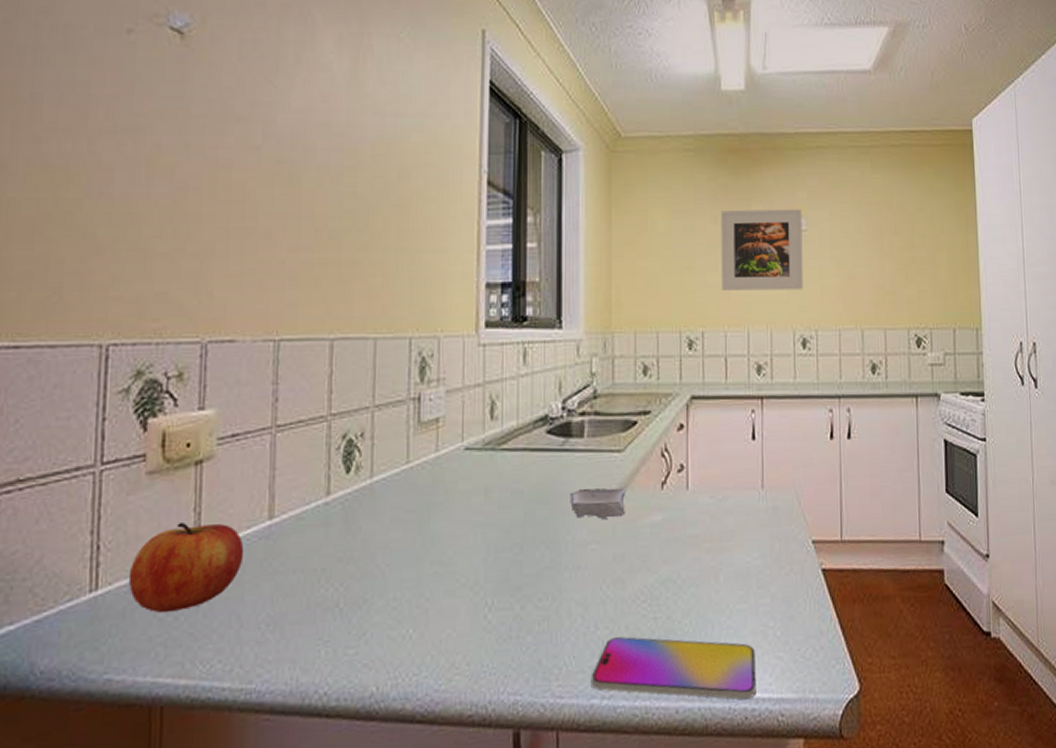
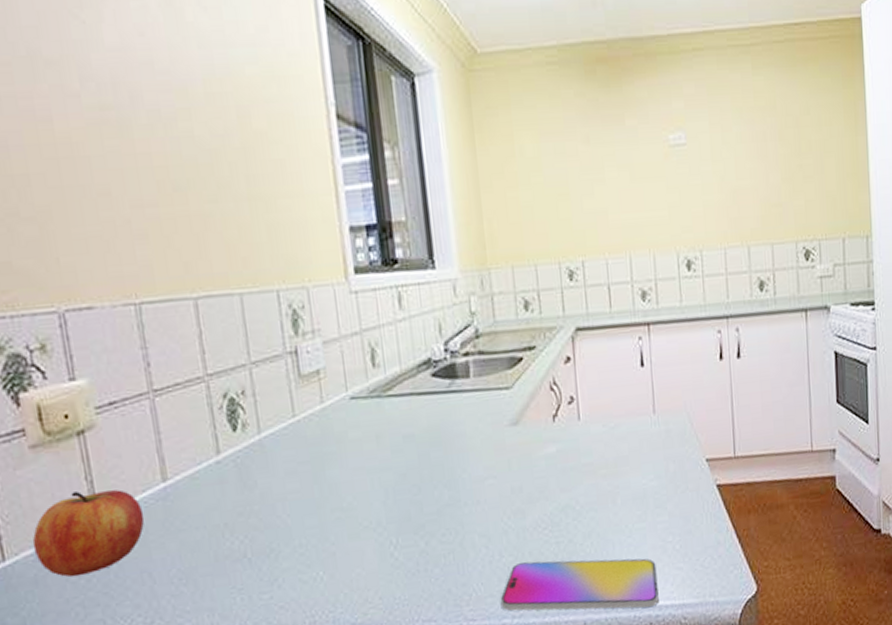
sponge: present [570,488,626,519] -> none [462,423,519,456]
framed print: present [720,209,804,290] -> none [592,121,685,216]

